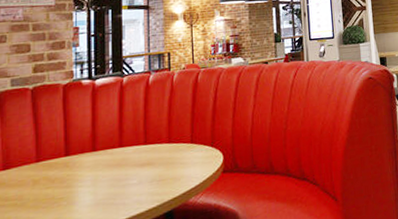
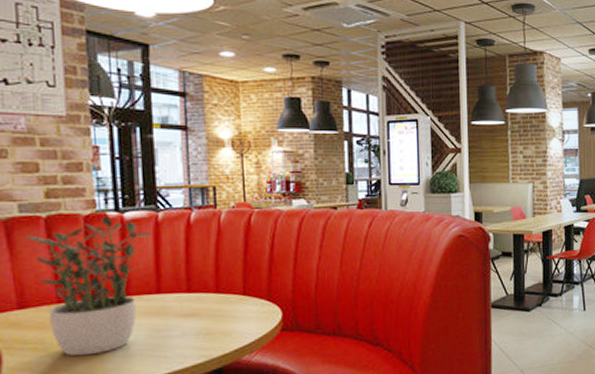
potted plant: none [14,84,118,209] -> present [25,216,153,356]

